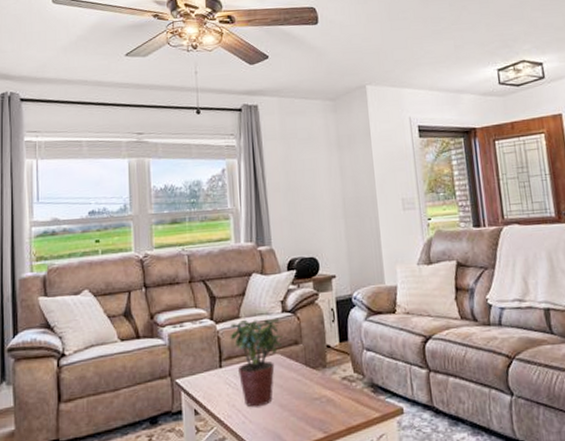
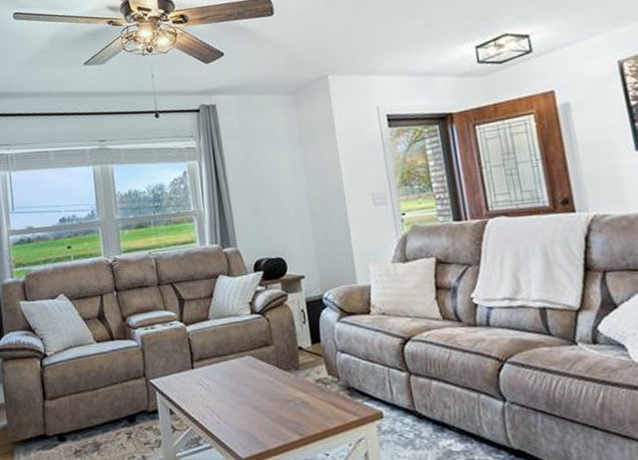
potted plant: present [230,319,283,408] -> none [200,320,253,408]

